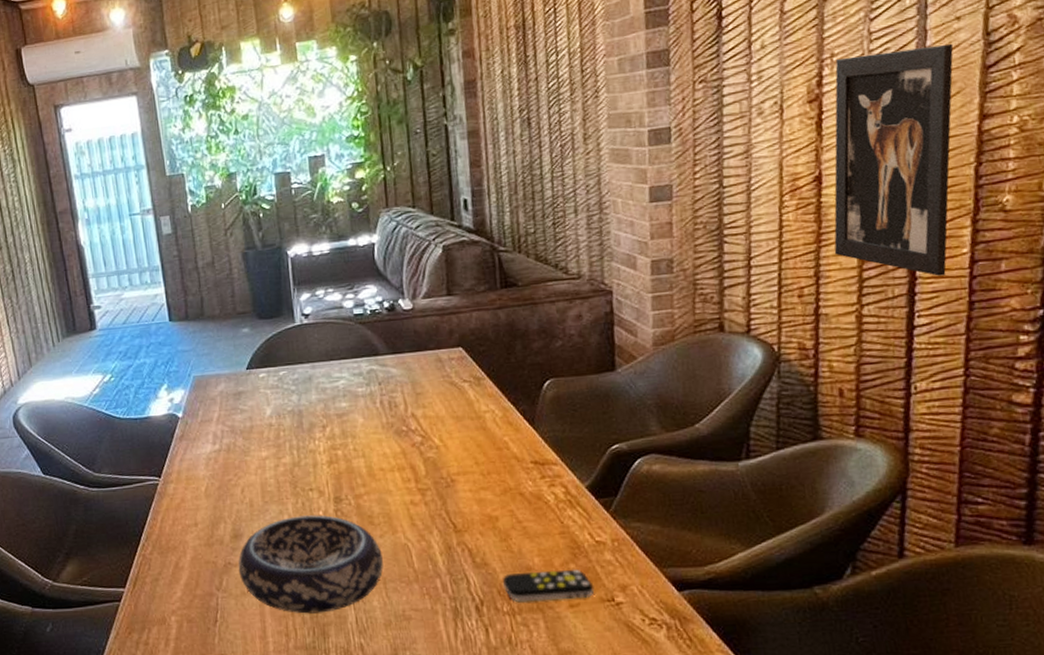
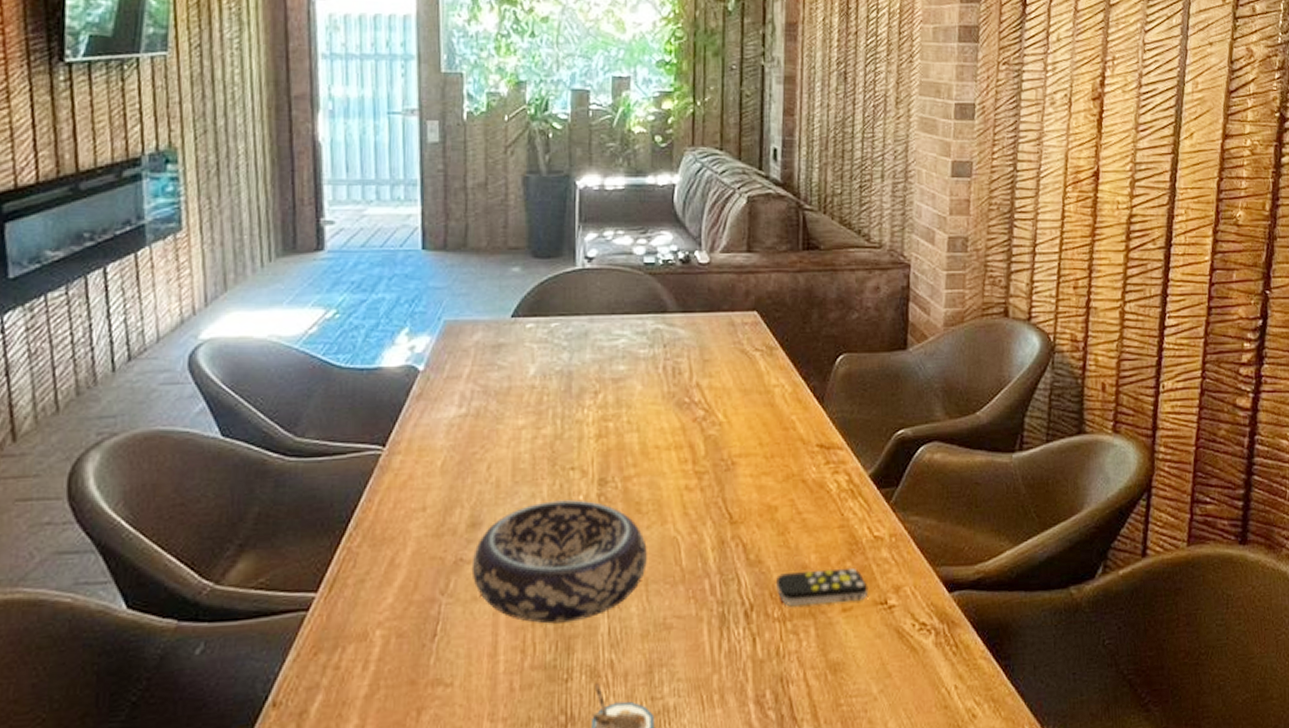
wall art: present [834,43,954,276] -> none [1105,62,1207,280]

